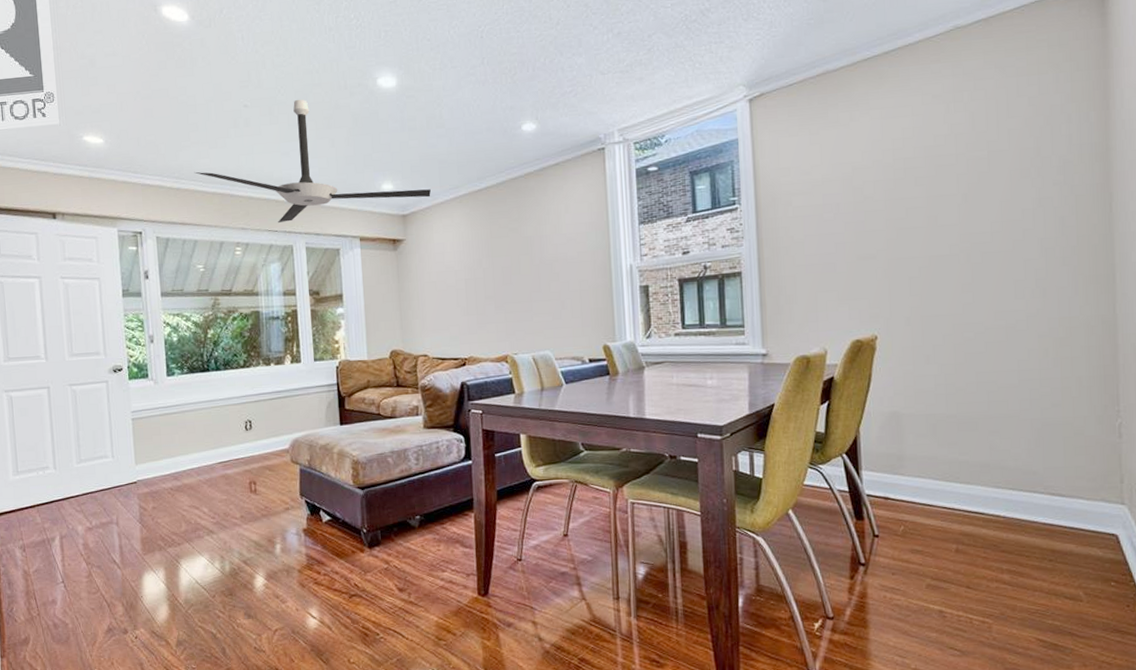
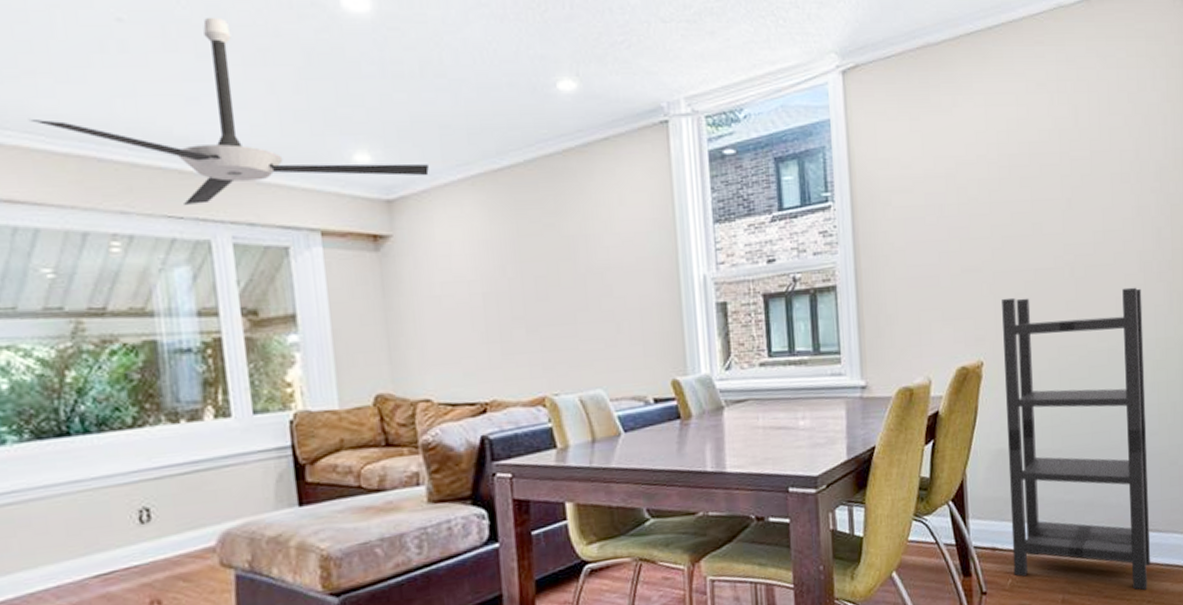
shelving unit: none [896,271,1053,550] -> present [1002,287,1151,591]

